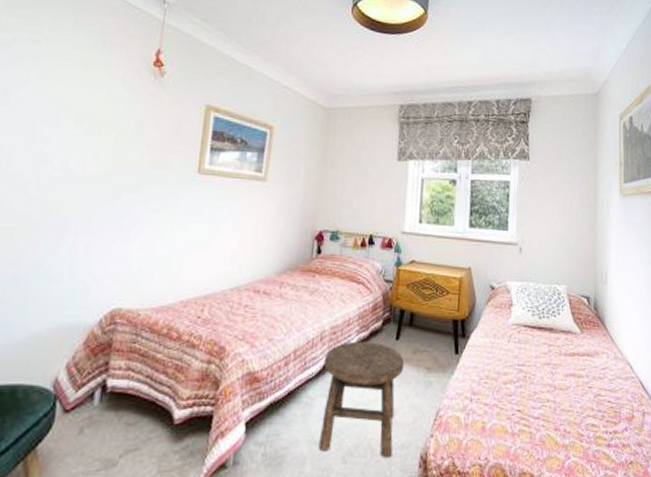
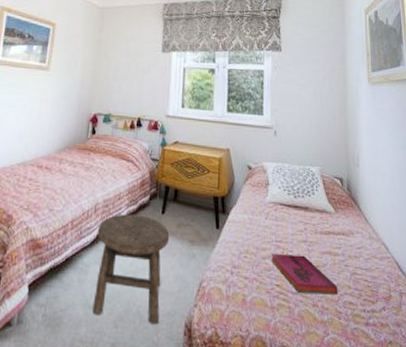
hardback book: none [513,378,581,418] -> present [272,254,338,295]

